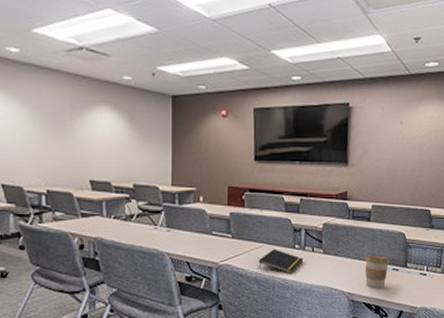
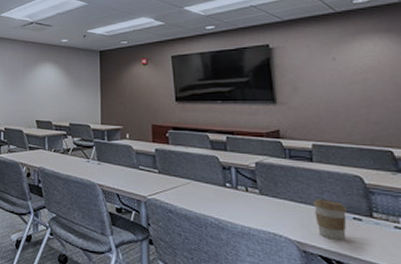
notepad: present [258,249,304,274] -> none [187,186,238,214]

